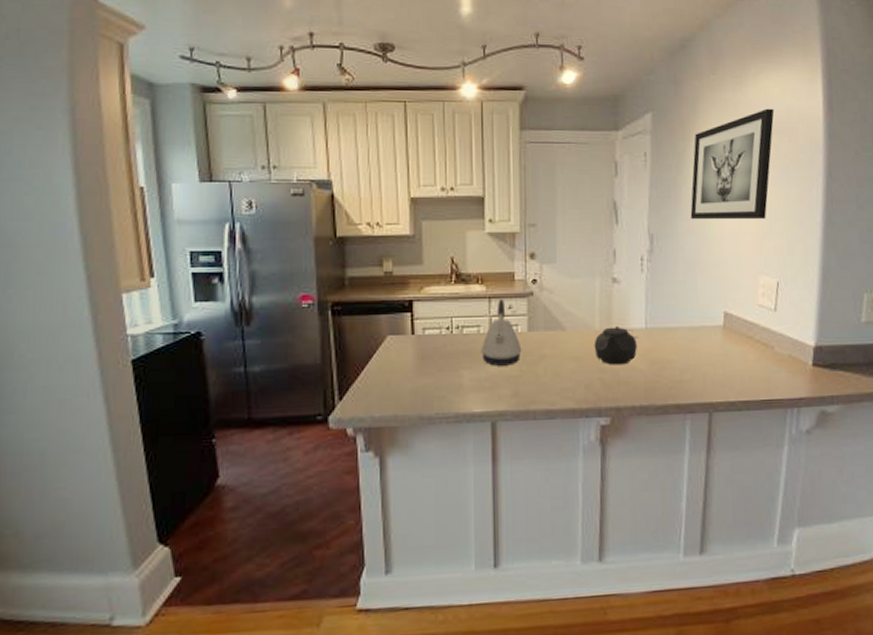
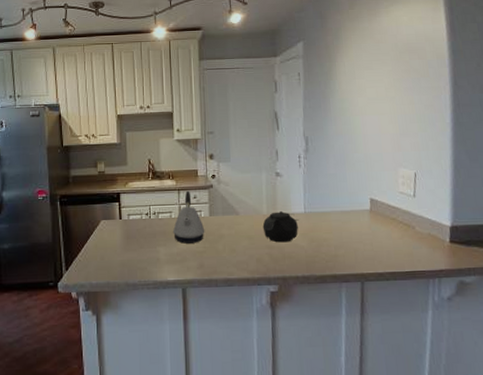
wall art: present [690,108,775,220] -> none [338,33,405,125]

